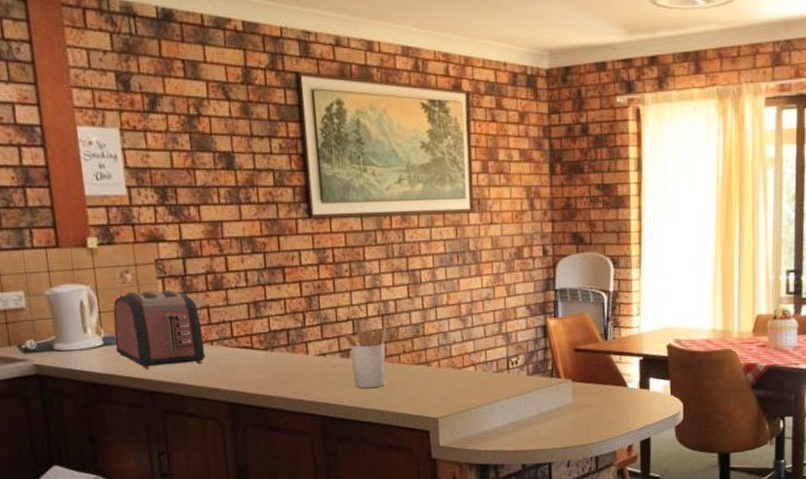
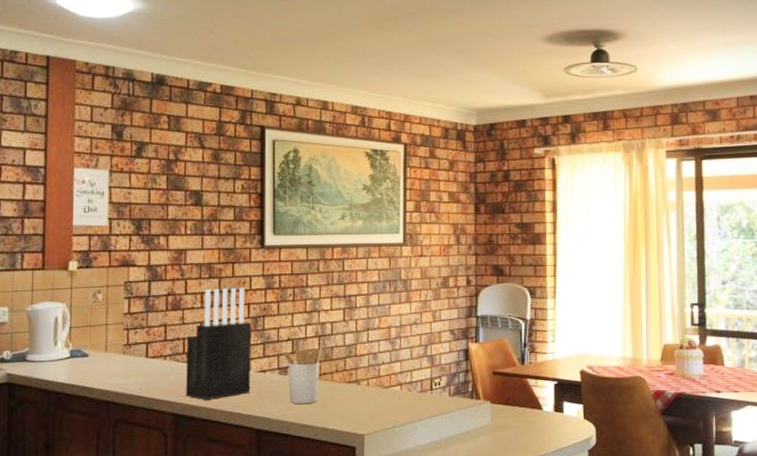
toaster: present [113,289,206,369] -> none [80,309,159,380]
knife block: none [234,263,311,387] -> present [185,287,251,400]

